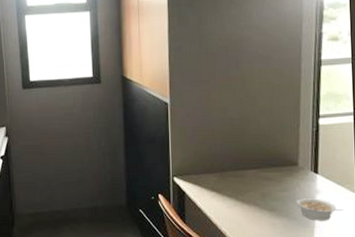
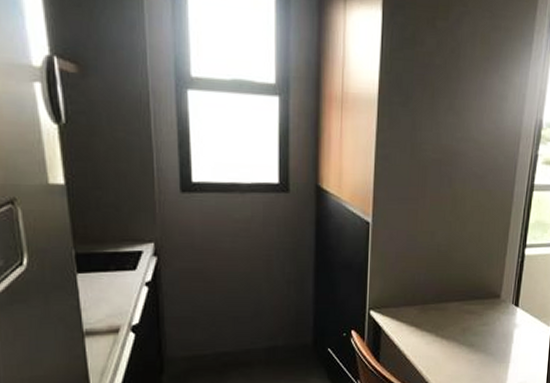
legume: present [296,198,344,221] -> none [494,333,538,356]

